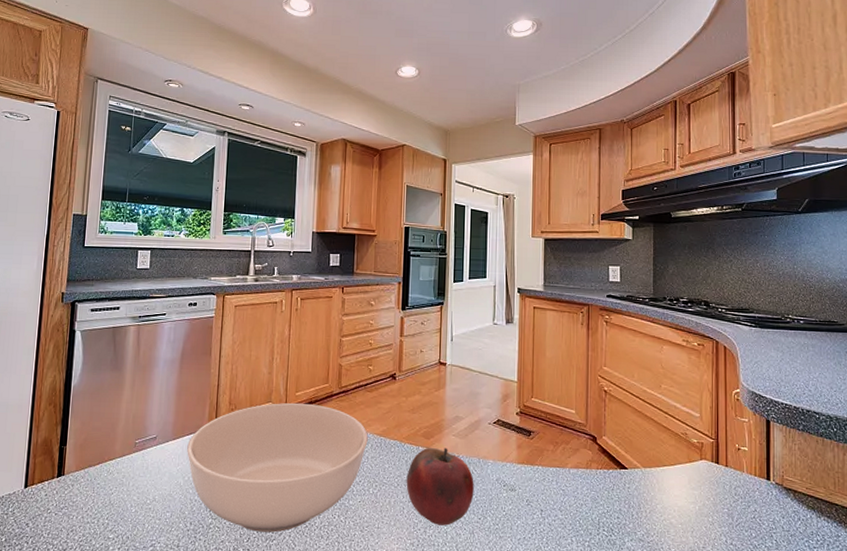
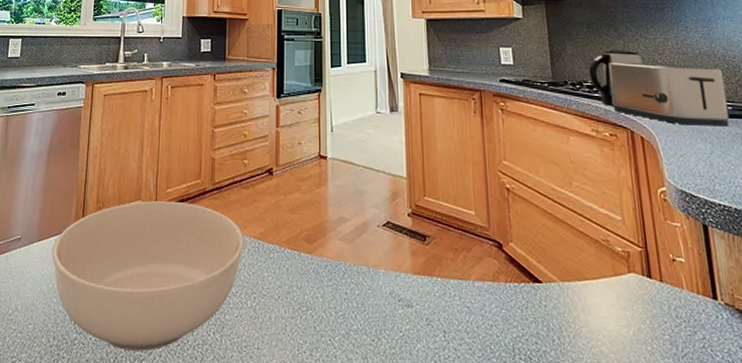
fruit: present [406,447,474,526] -> none [288,254,365,348]
kettle: none [686,269,736,319] -> present [589,50,646,106]
toaster: none [703,280,801,338] -> present [607,61,730,127]

